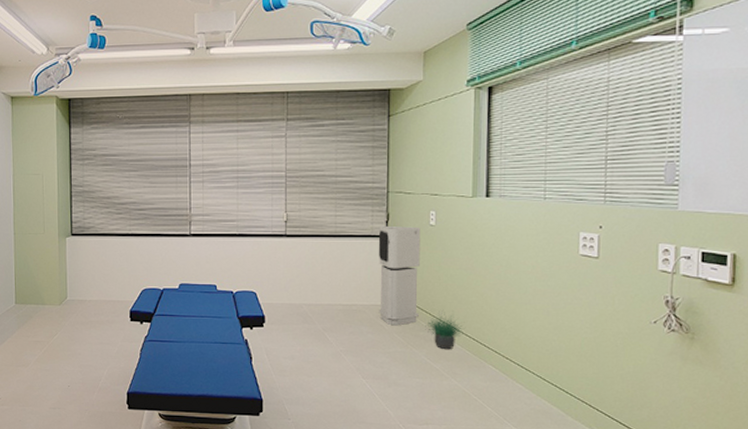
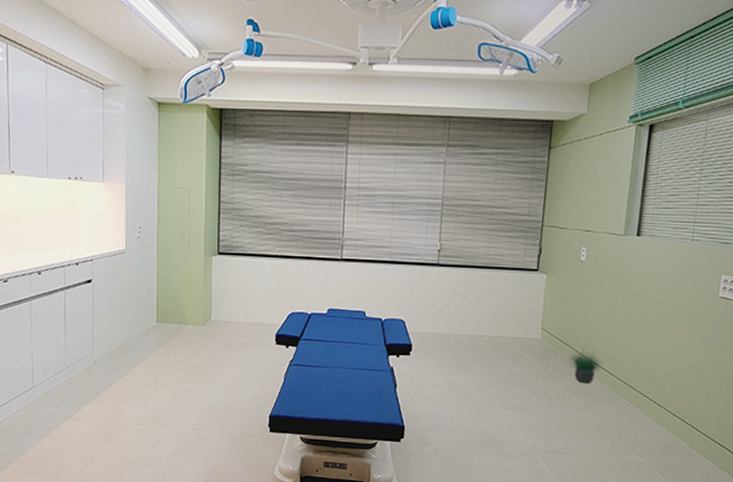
air purifier: present [378,225,421,326] -> none [523,259,571,359]

